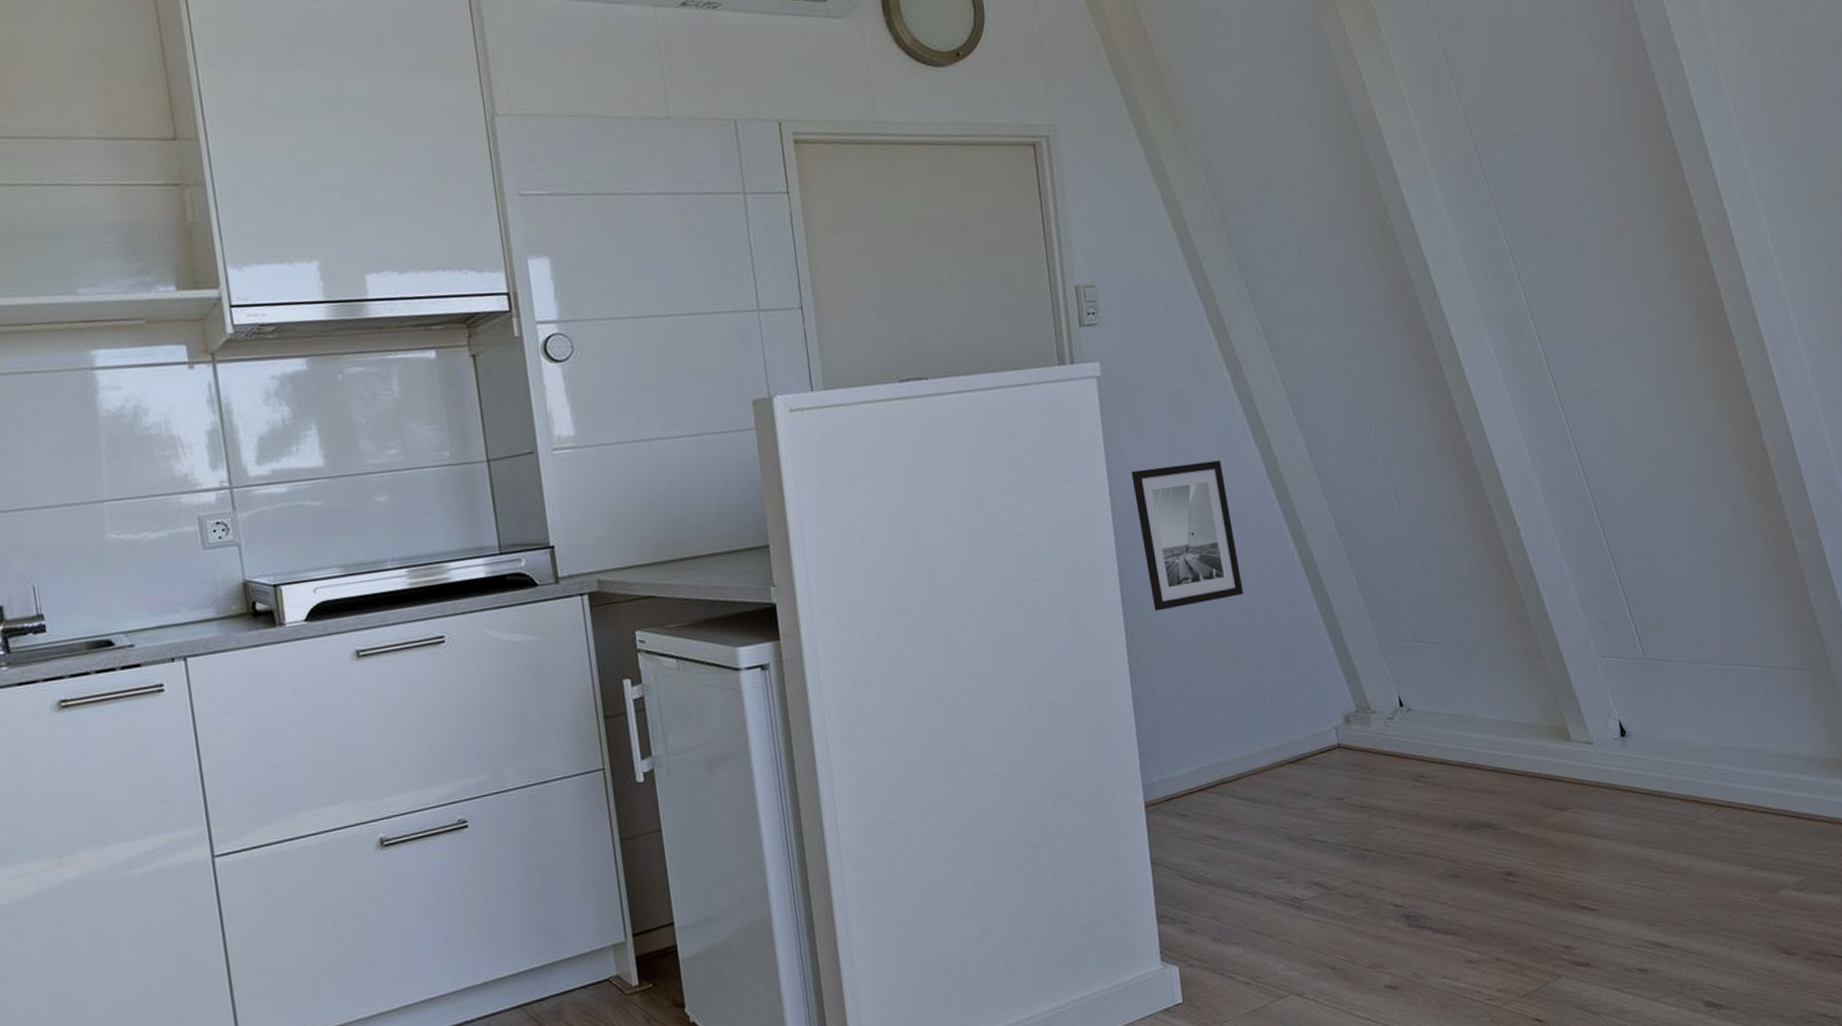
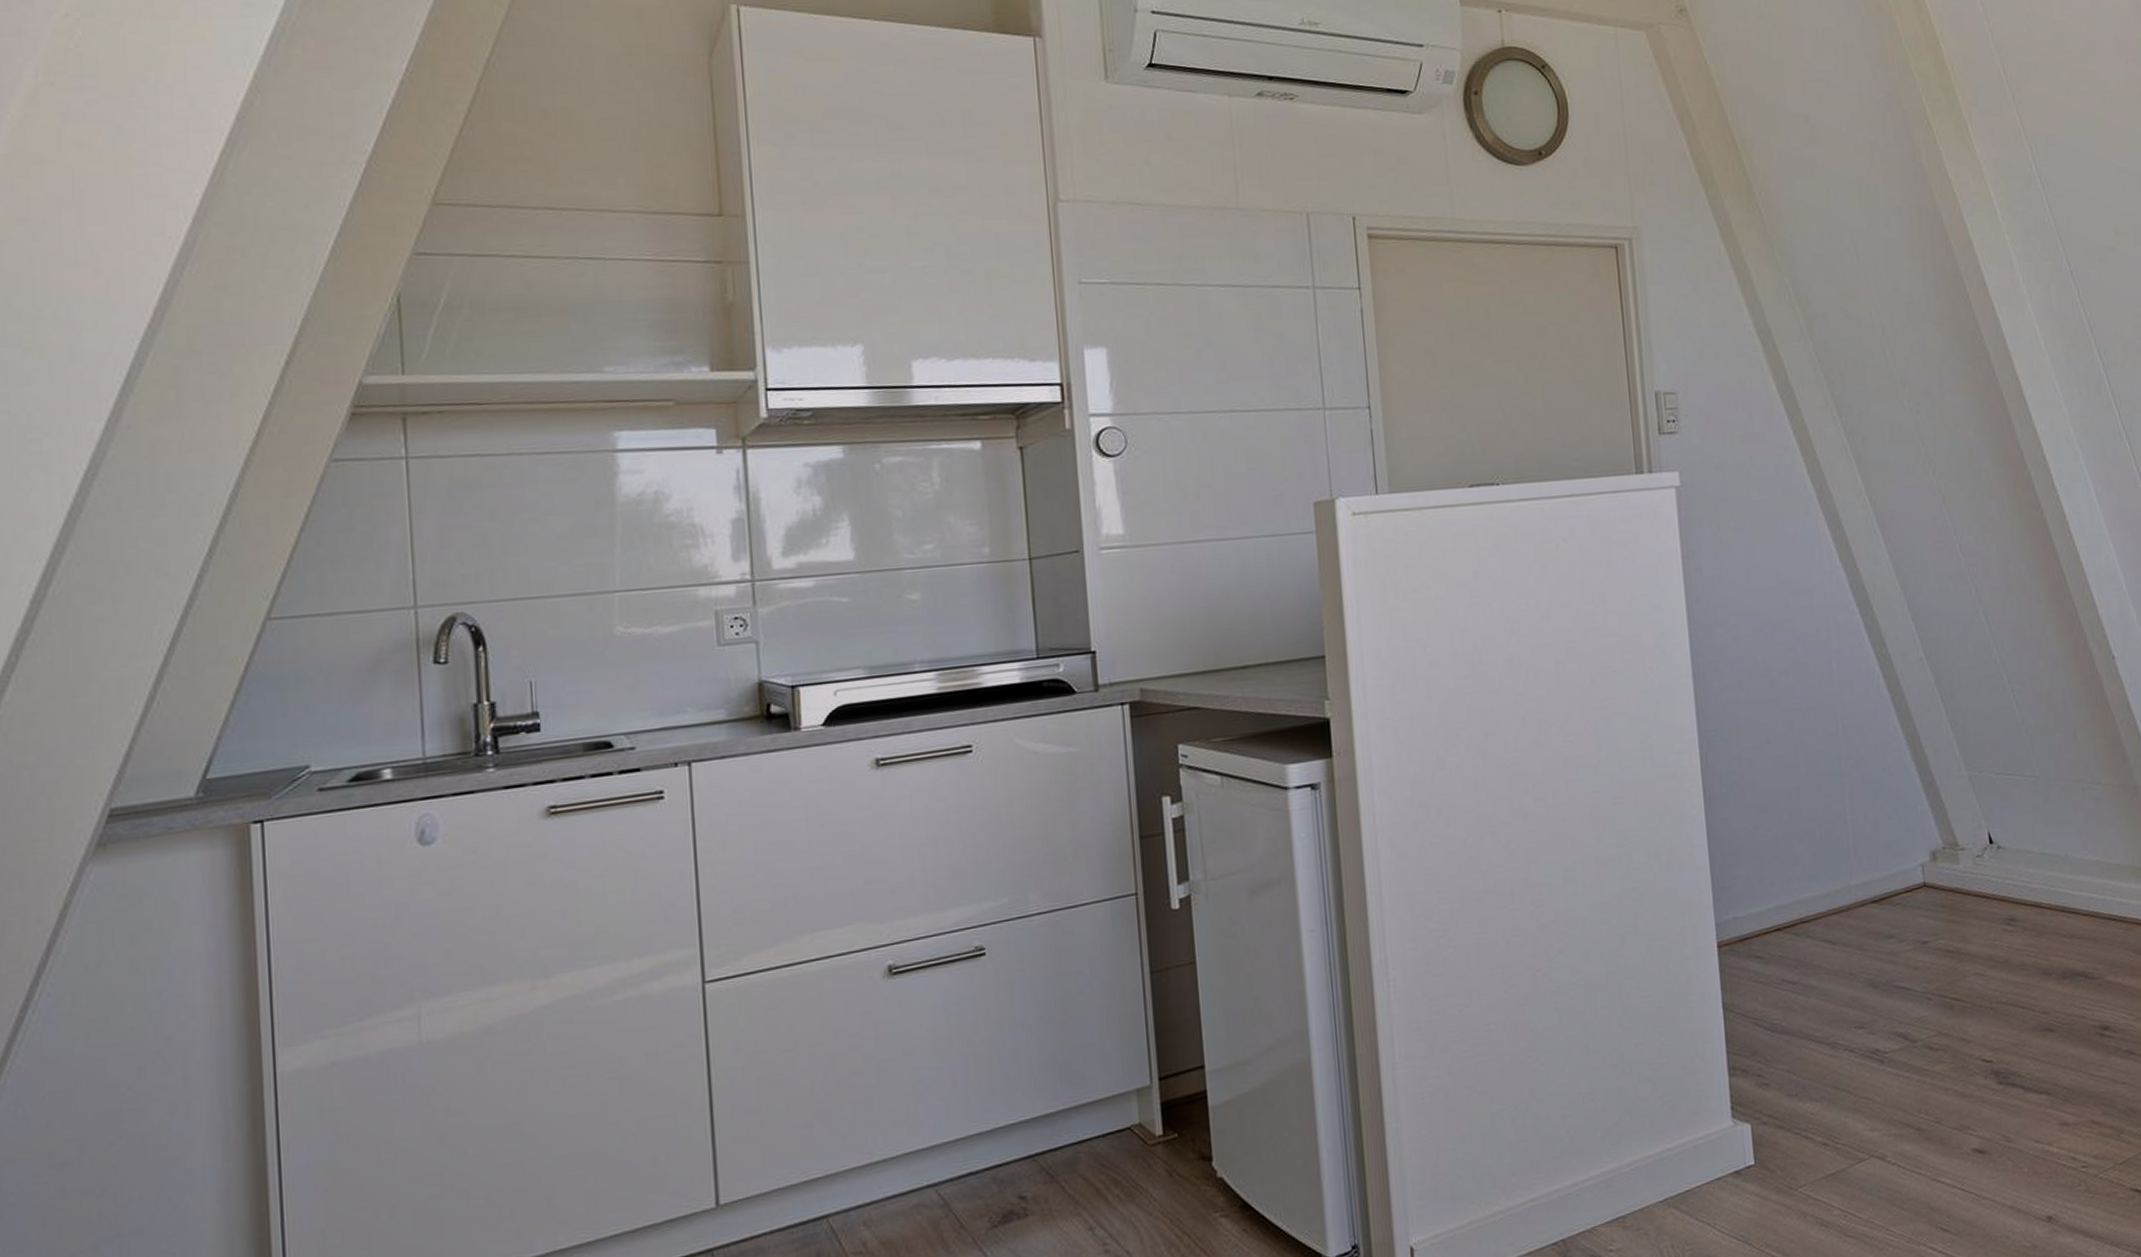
wall art: present [1131,460,1244,611] -> none [1709,577,1826,736]

